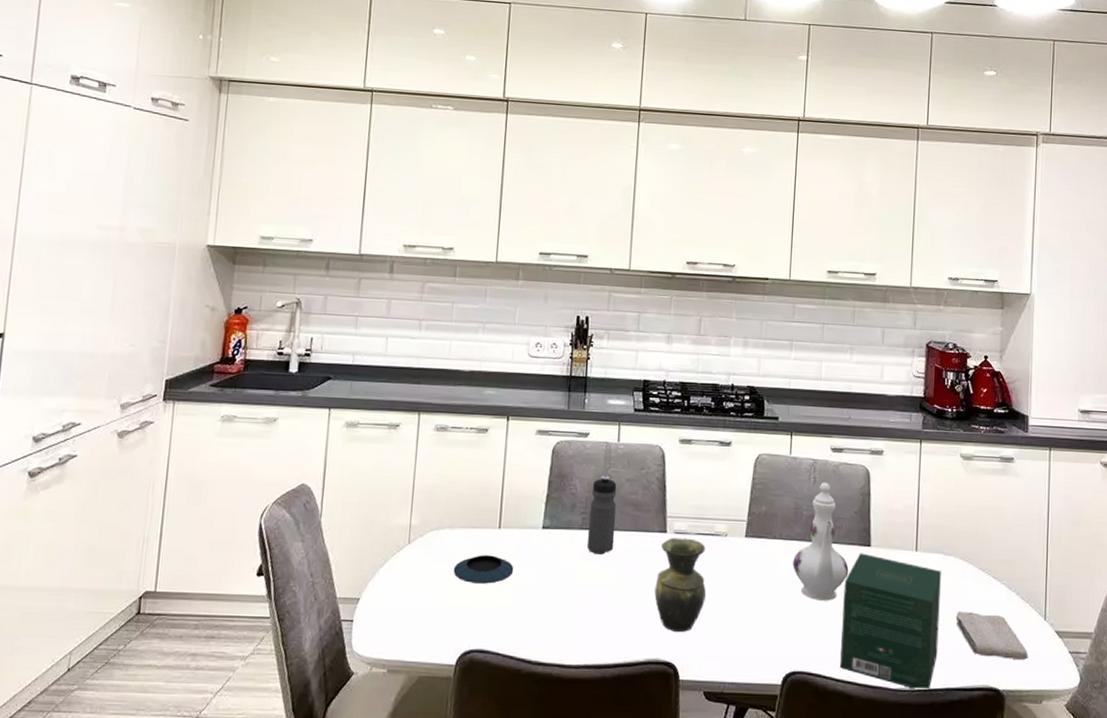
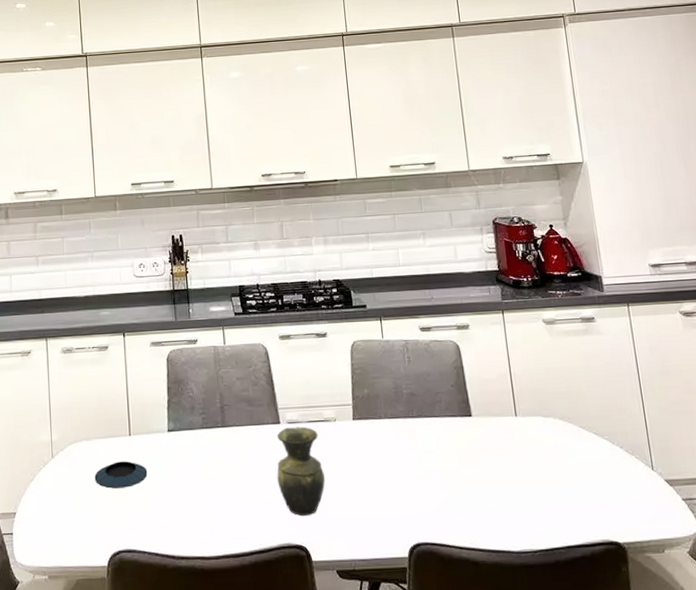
water bottle: present [586,475,617,555] -> none [207,376,235,450]
ewer: present [793,482,849,601] -> none [400,360,455,473]
gift box: present [840,553,941,691] -> none [452,423,554,551]
washcloth: present [956,611,1028,660] -> none [565,469,643,512]

